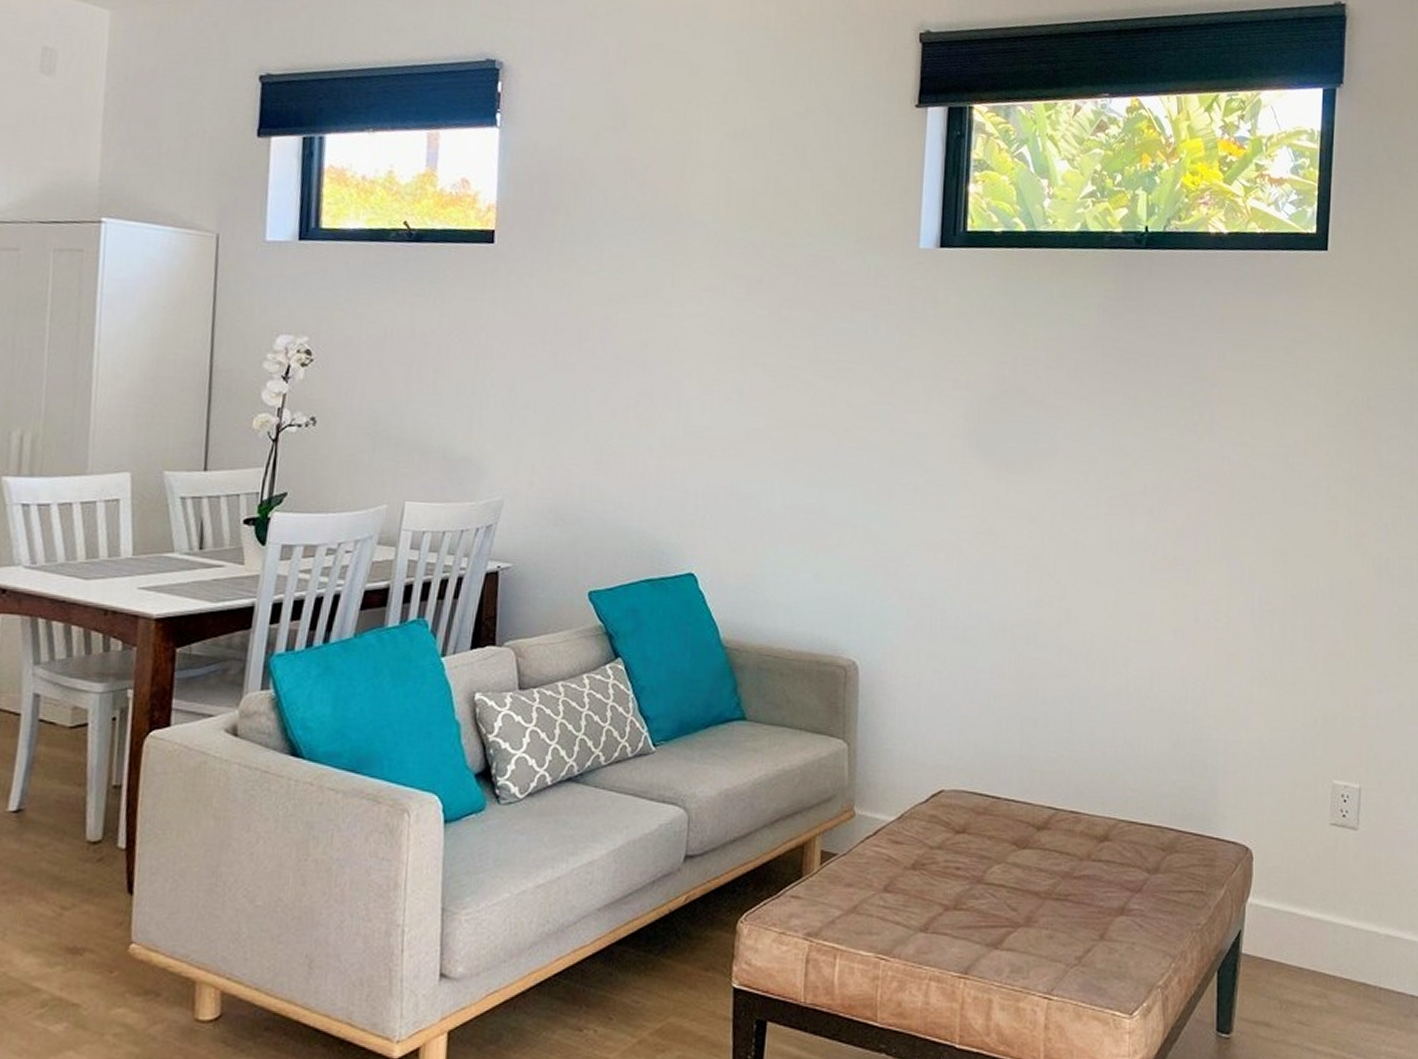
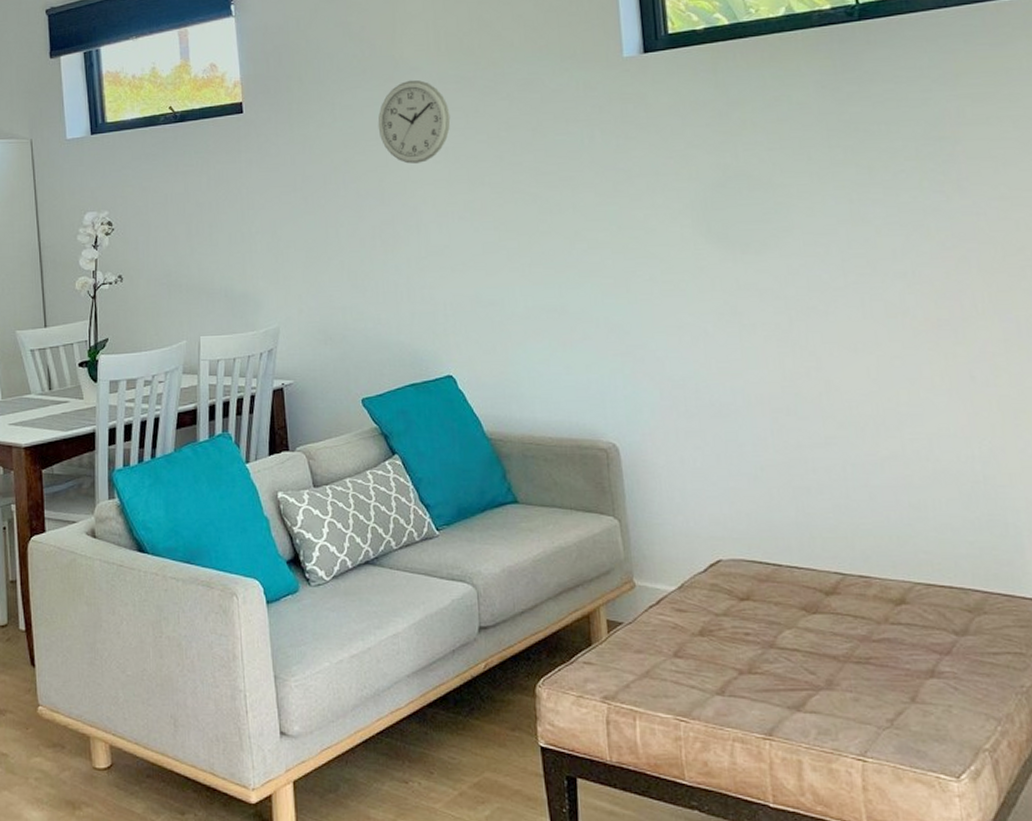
wall clock: none [649,236,731,332] -> present [378,80,451,164]

